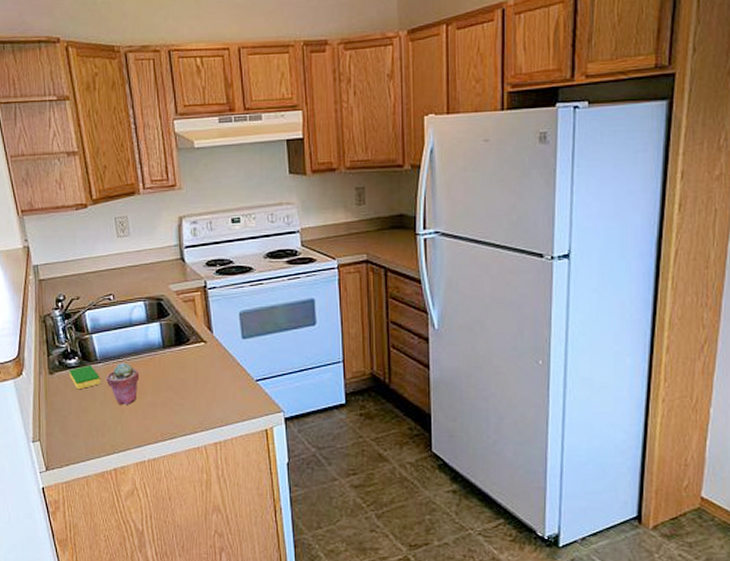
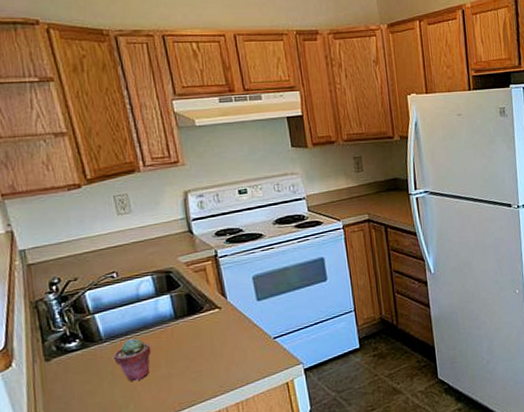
dish sponge: present [69,365,101,390] -> none [69,345,108,373]

